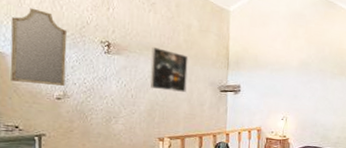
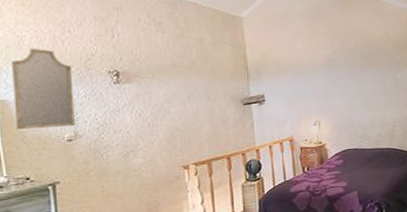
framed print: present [150,46,189,92] -> none [164,68,207,114]

